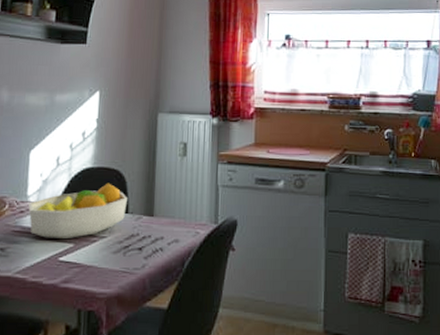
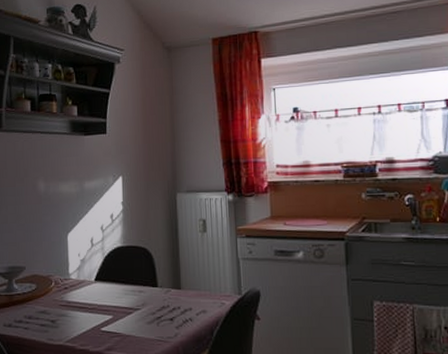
fruit bowl: present [28,183,128,238] -> none [71,260,157,311]

